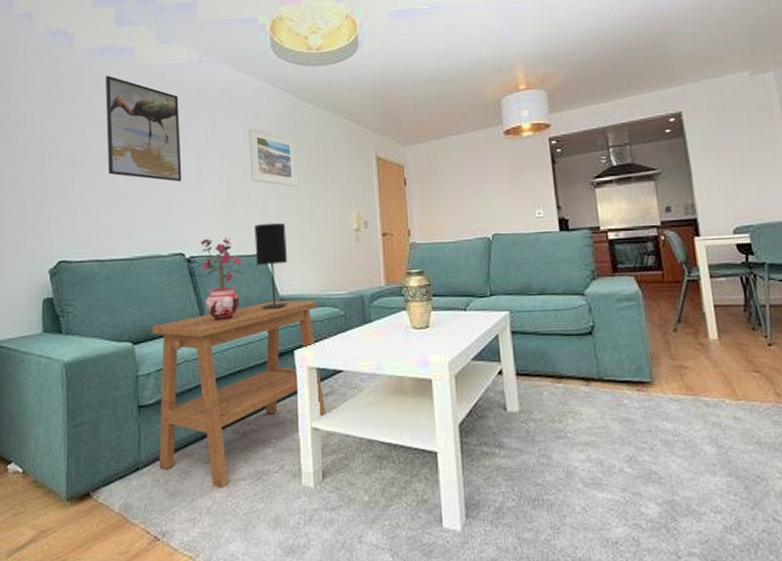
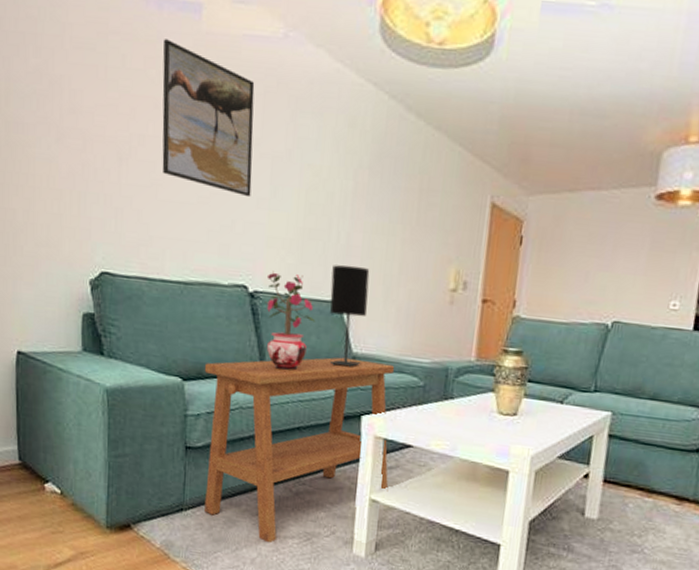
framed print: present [248,127,298,187] -> none [334,139,396,225]

